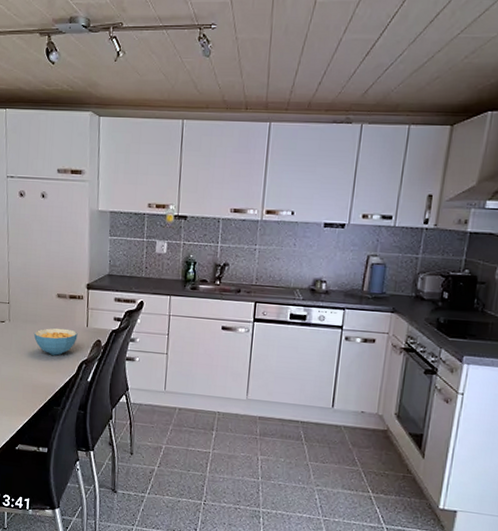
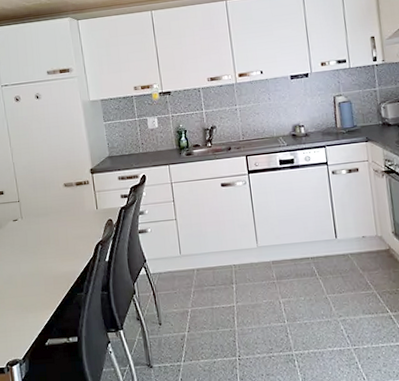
cereal bowl: present [33,328,78,356] -> none [47,214,90,243]

